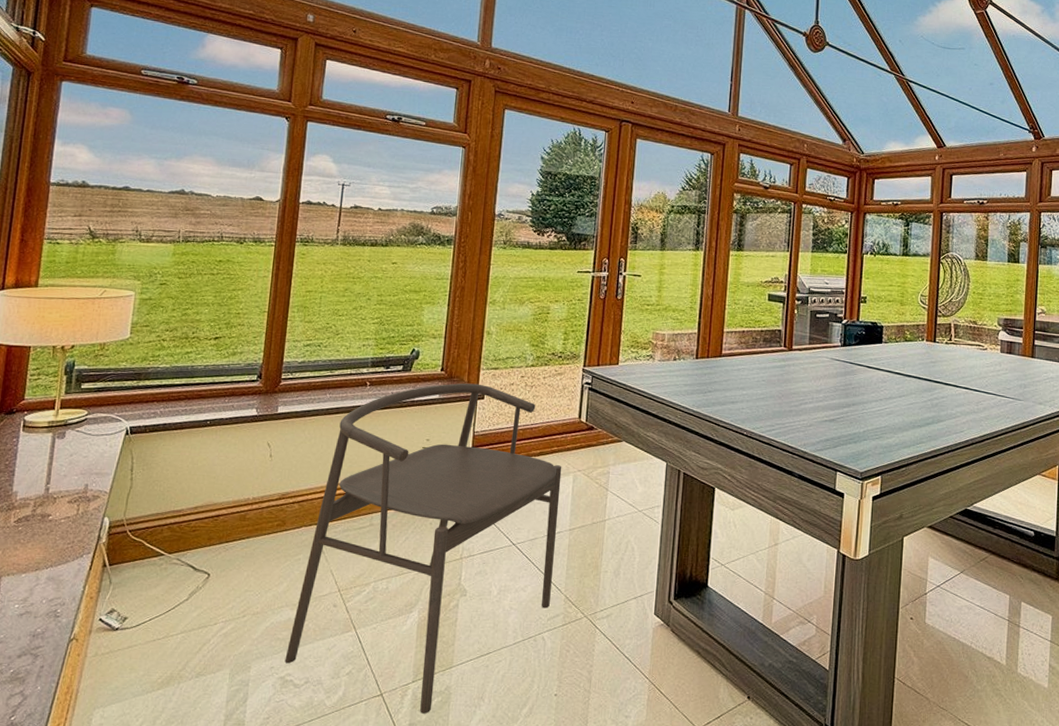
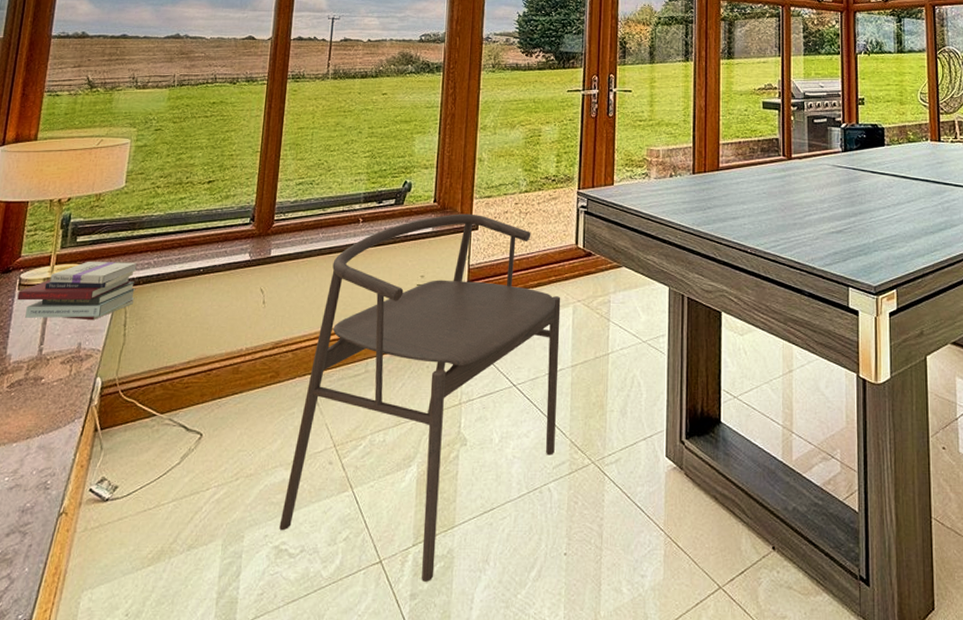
books: none [22,408,144,464] -> present [17,262,138,321]

